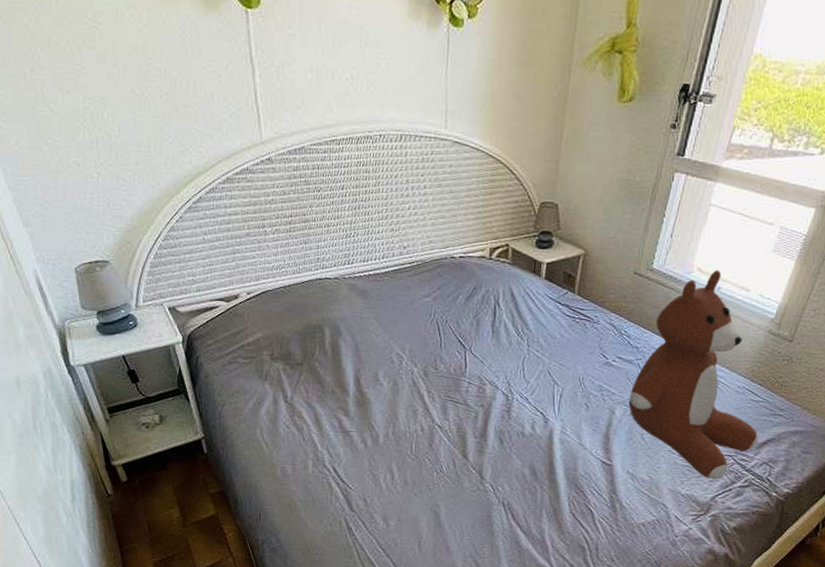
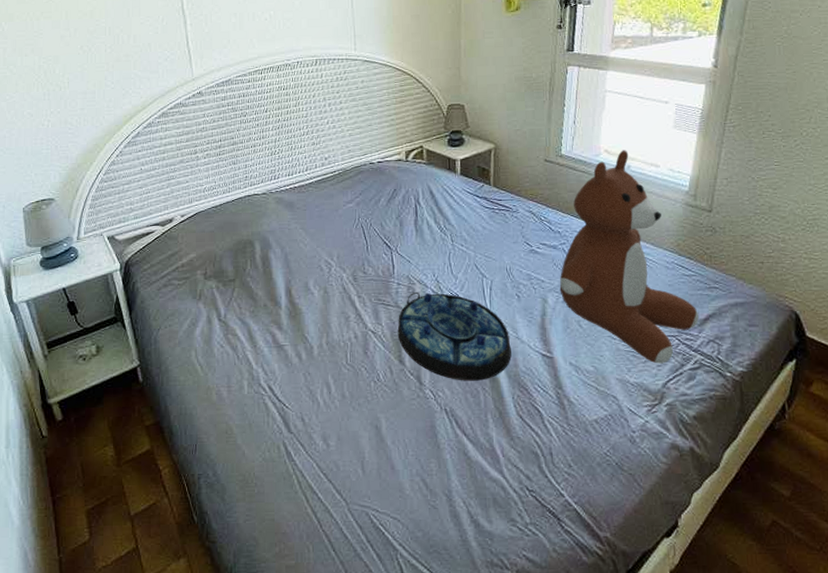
serving tray: none [463,392,573,480] -> present [397,291,511,381]

